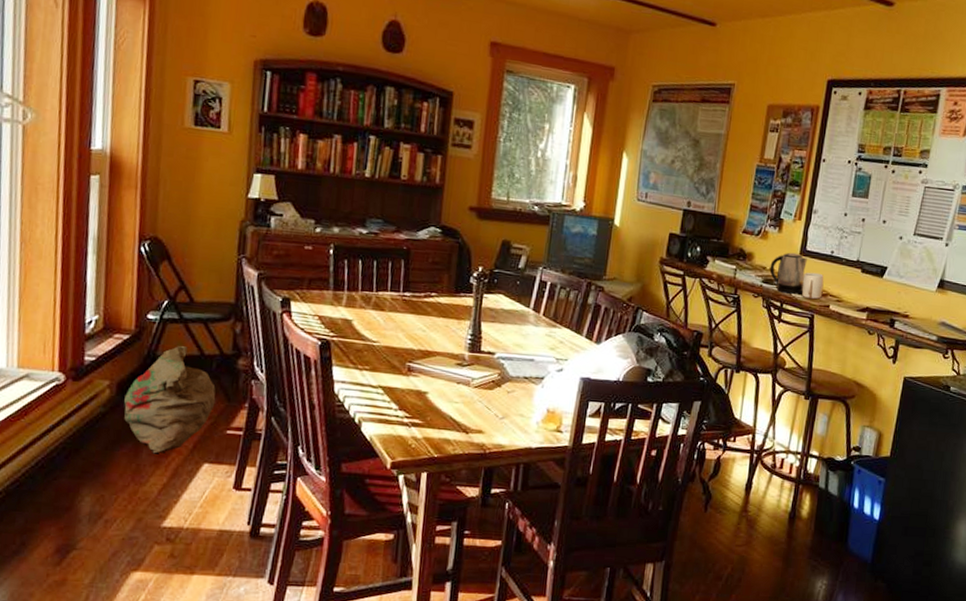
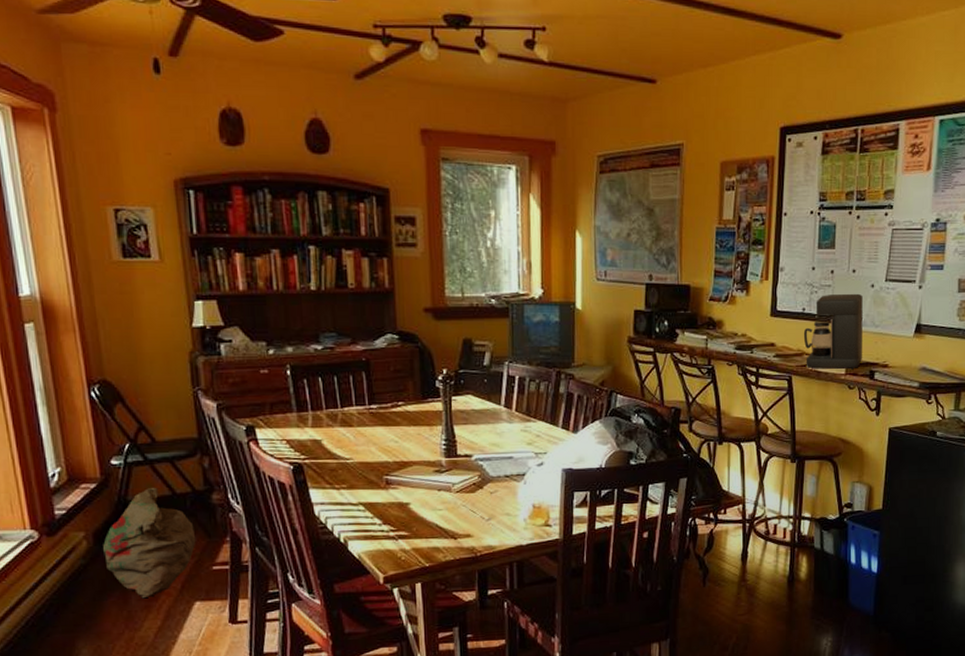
kettle: present [769,252,807,294] -> none [741,315,779,357]
mug: present [801,272,824,299] -> none [776,332,798,360]
coffee maker: none [829,240,891,315] -> present [803,293,863,369]

